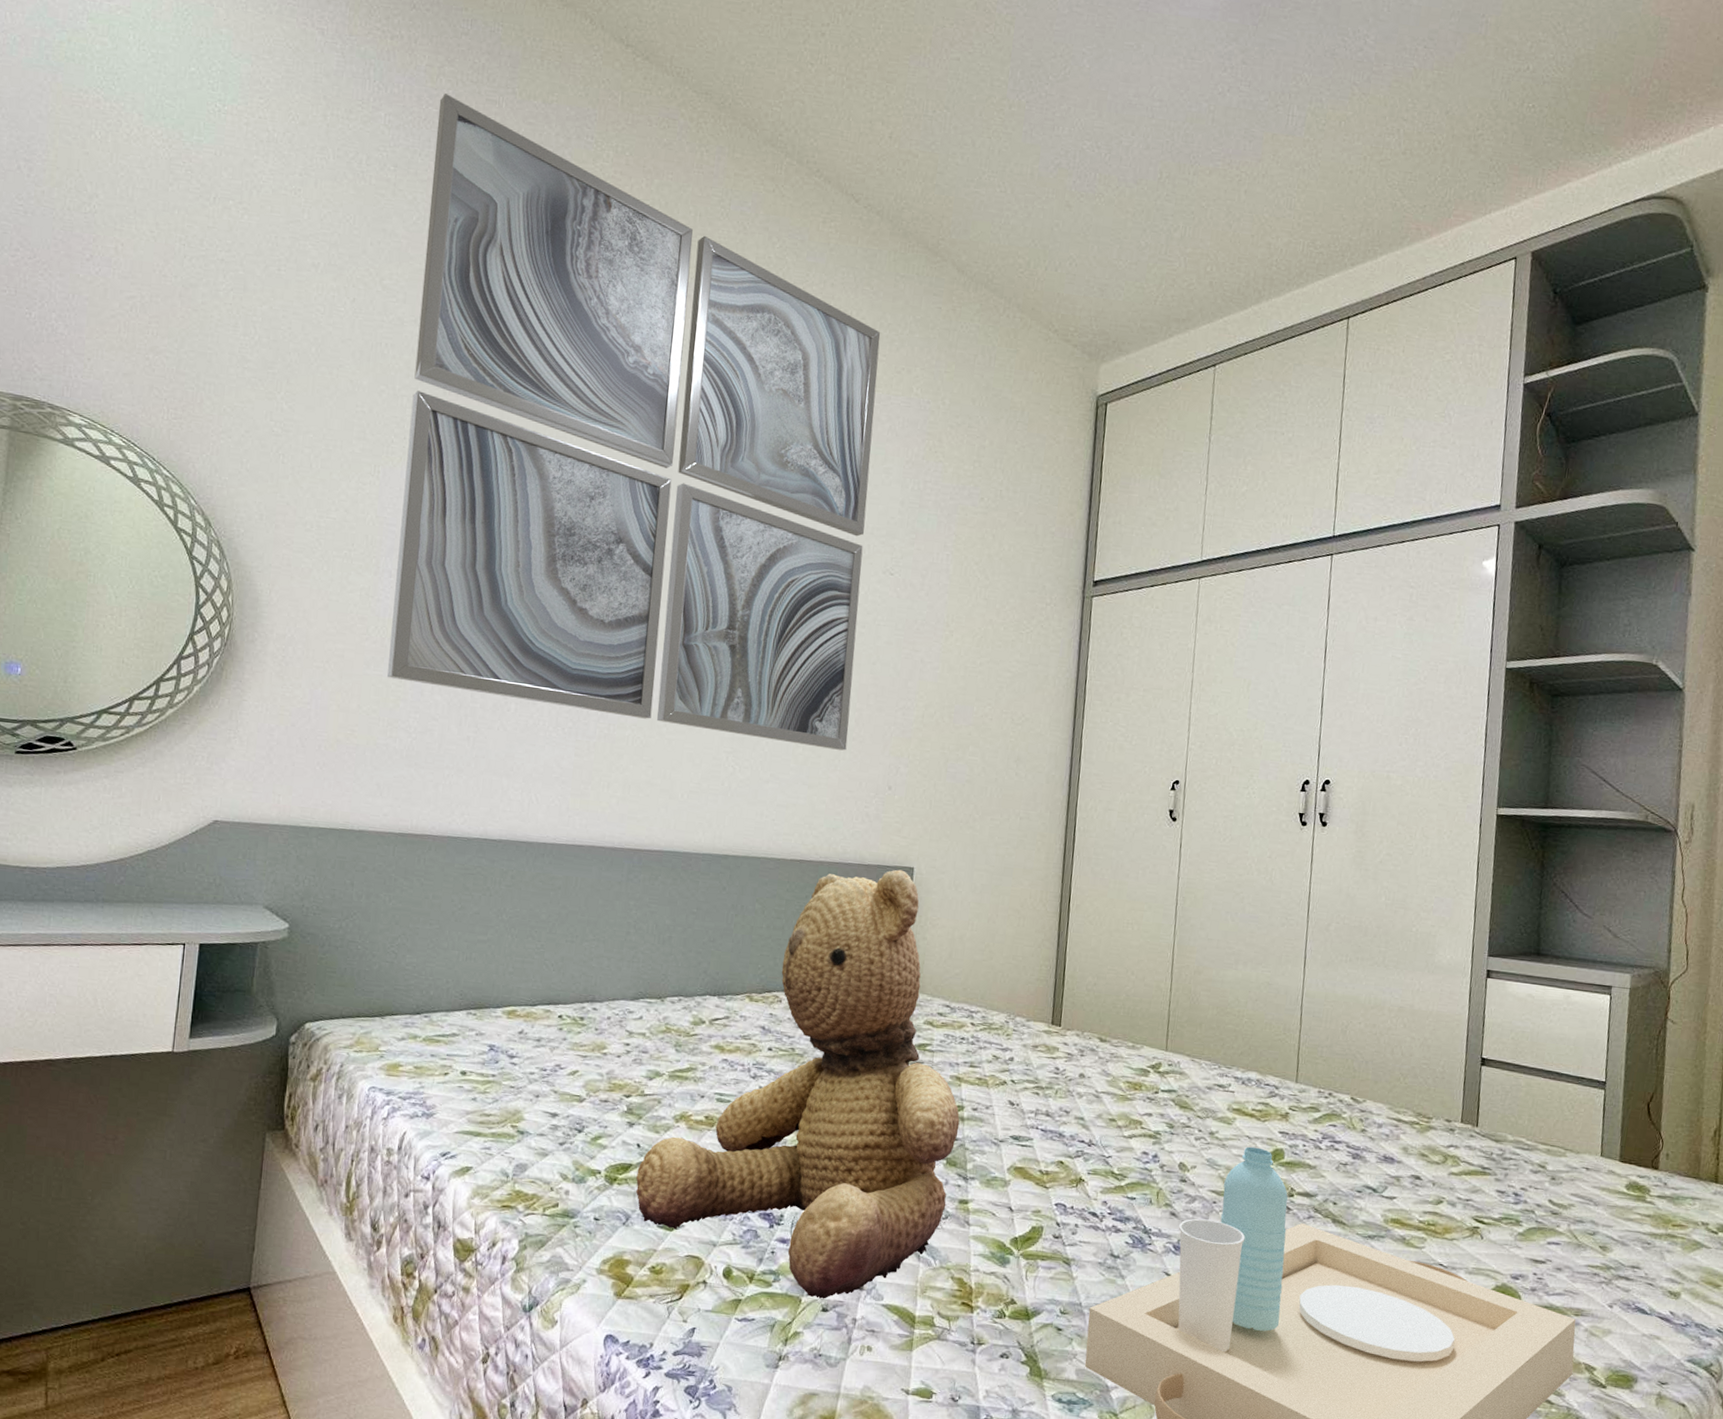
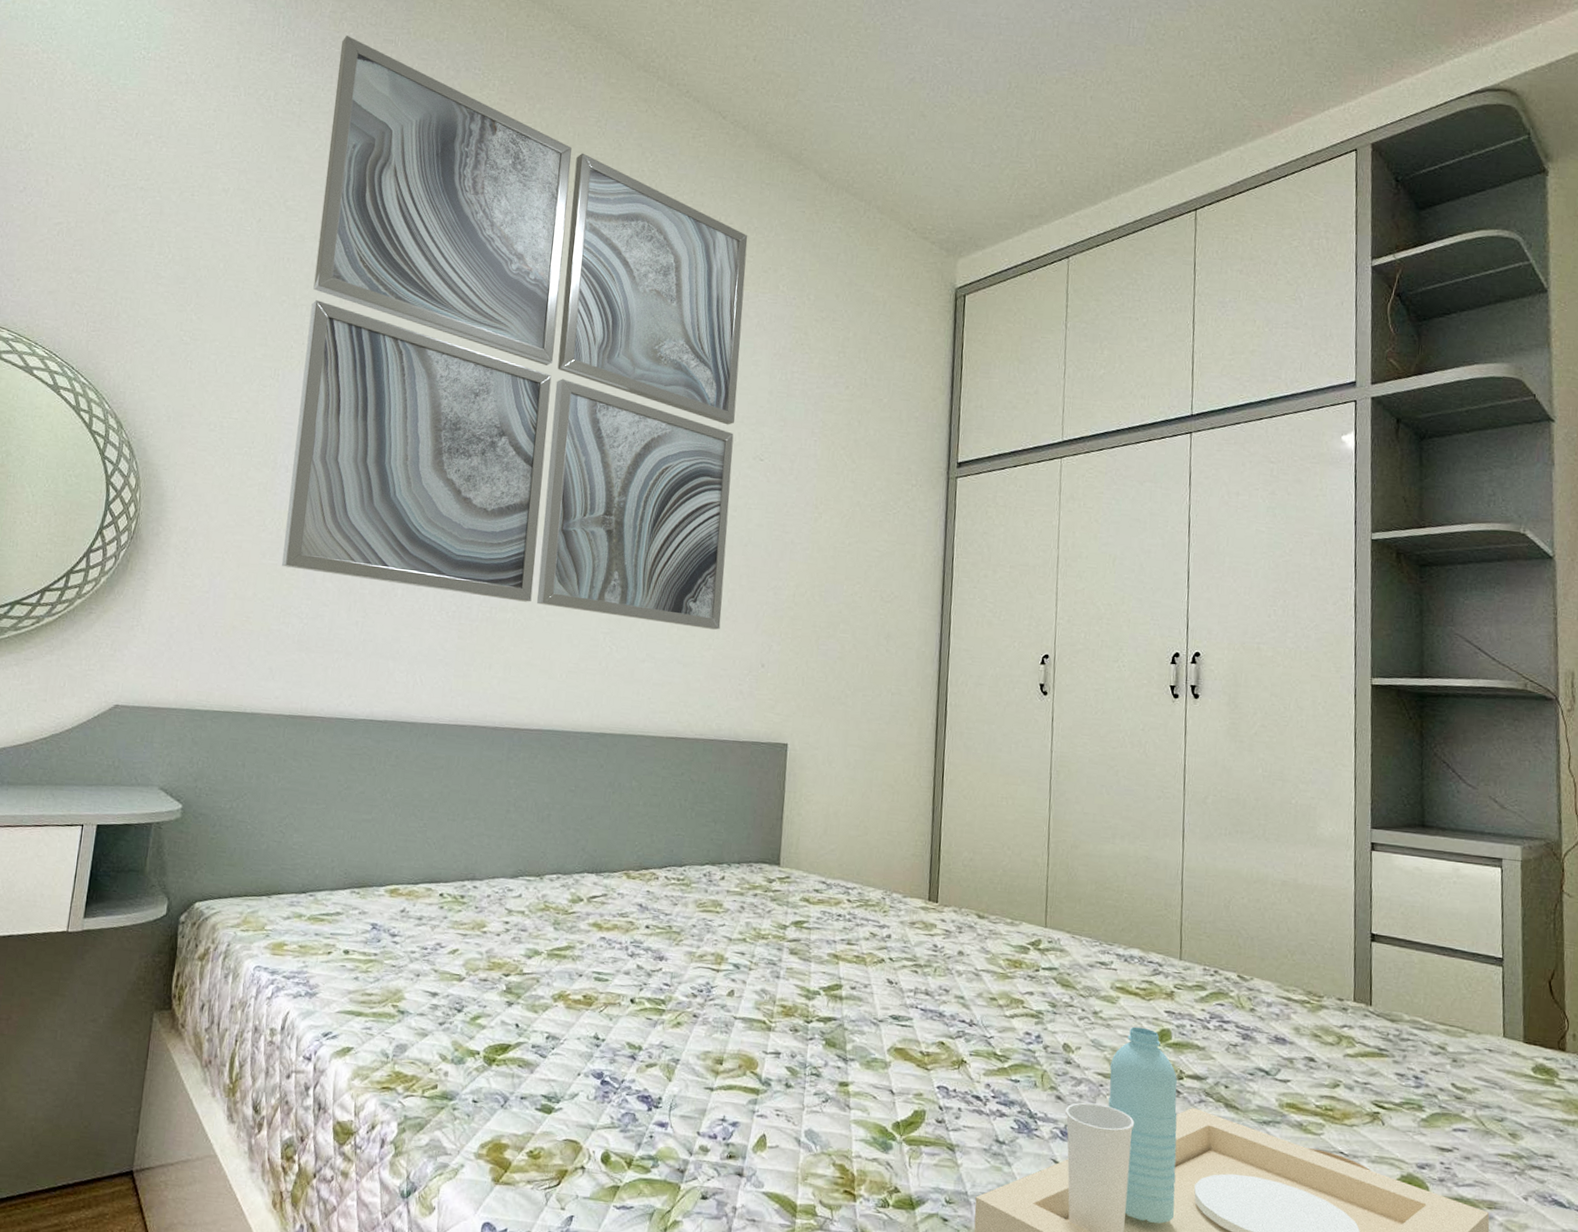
teddy bear: present [636,869,960,1299] -> none [514,746,838,1186]

